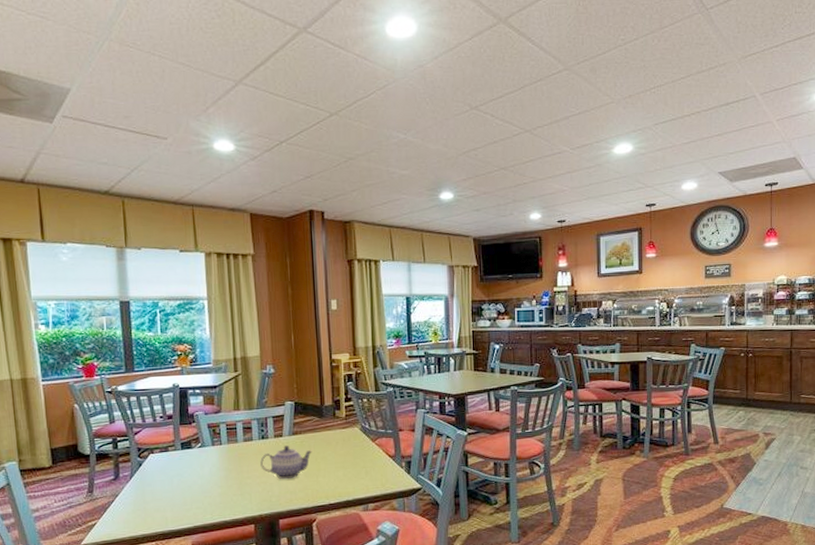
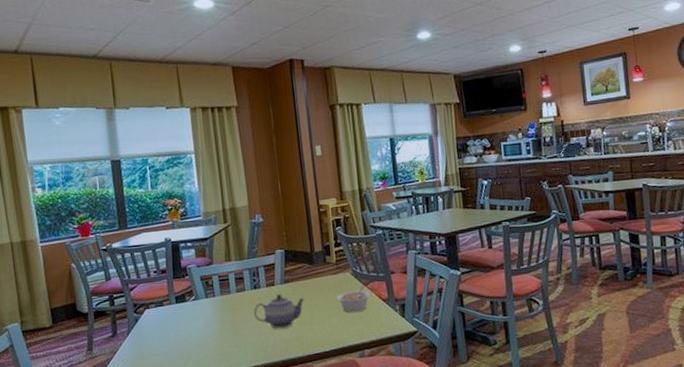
legume: none [344,441,378,468] -> present [336,285,371,313]

